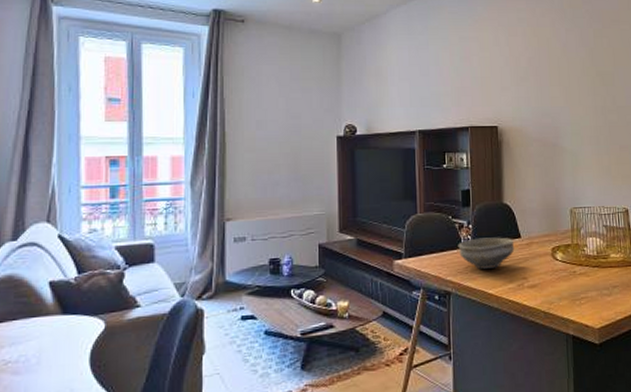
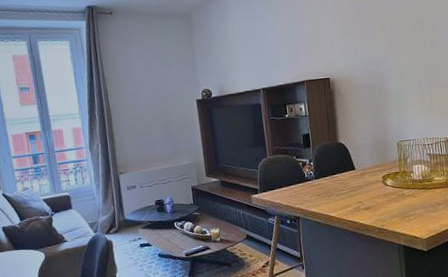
bowl: present [458,237,515,269] -> none [303,170,351,198]

